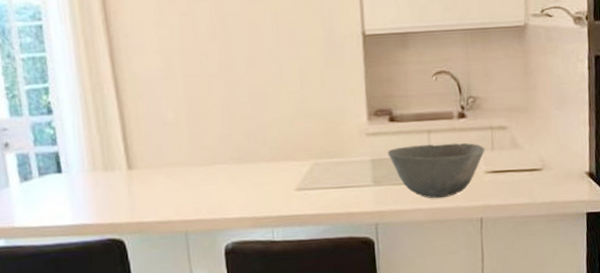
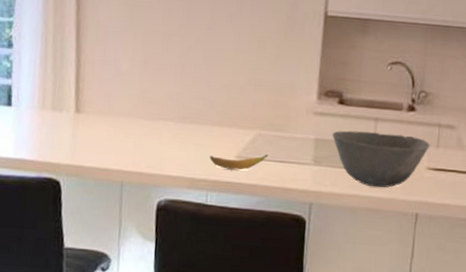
banana: none [269,182,327,203] -> present [209,154,268,170]

